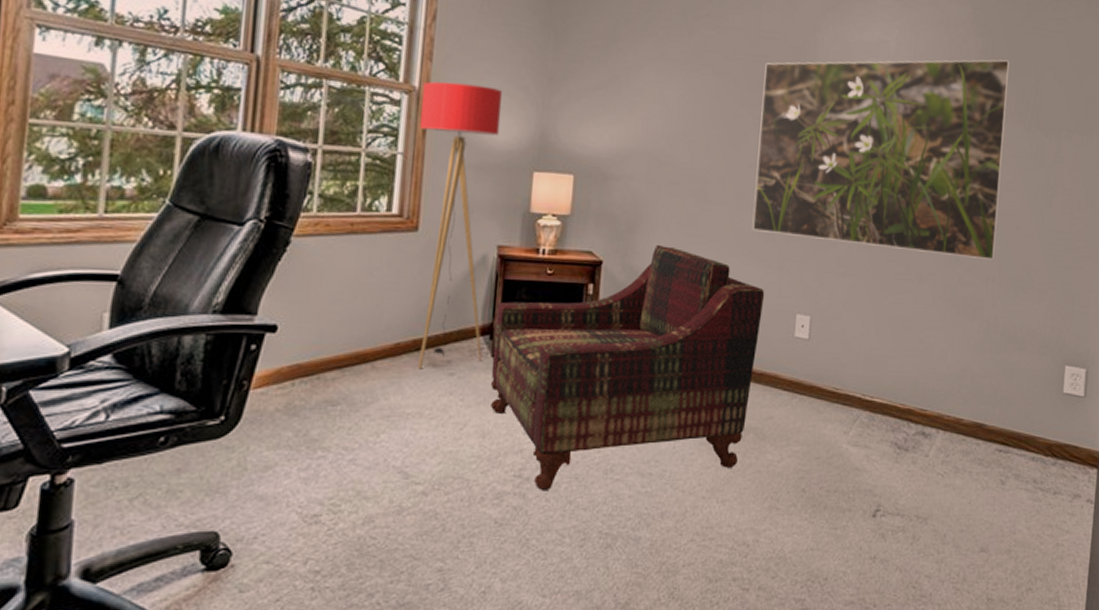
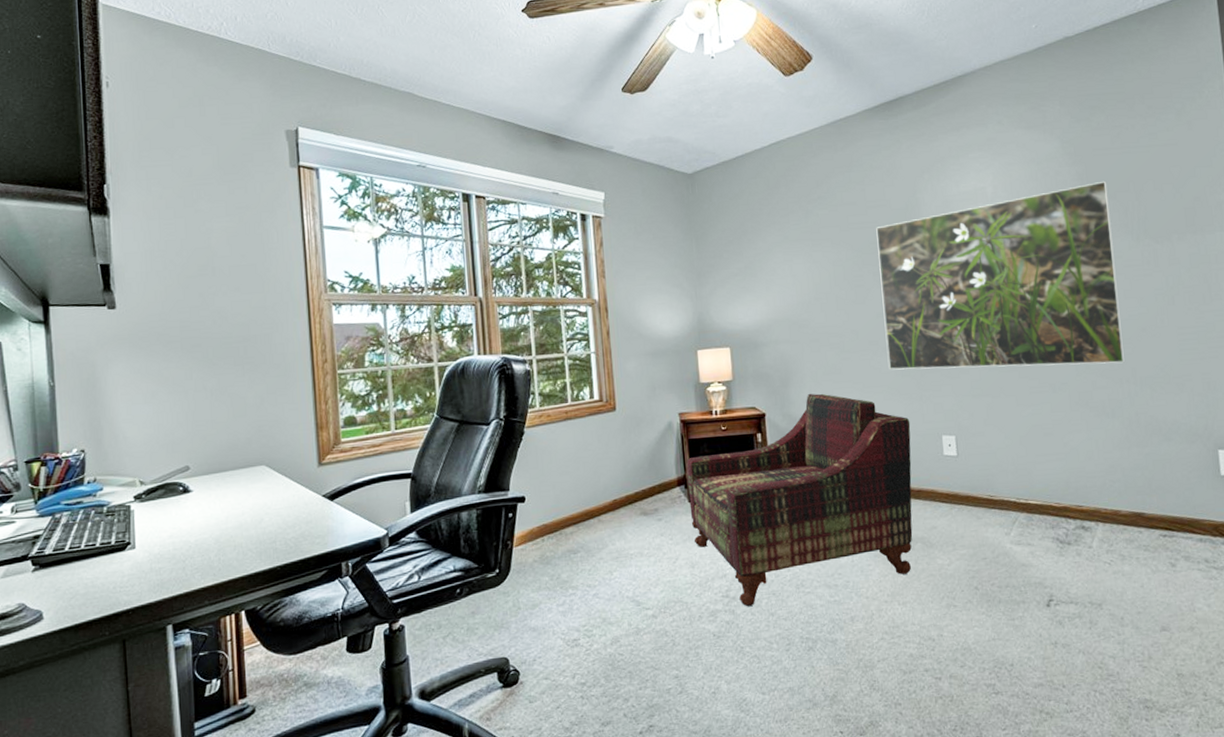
floor lamp: present [417,81,503,369] -> none [601,289,682,518]

